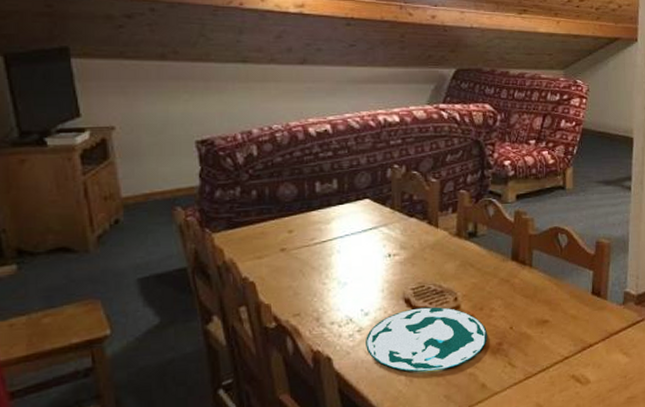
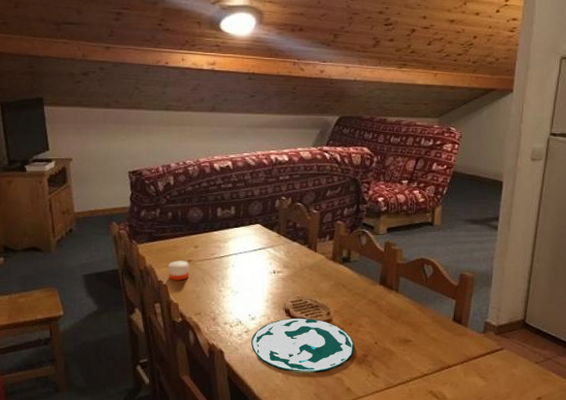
candle: none [255,250,283,276] -> present [168,260,189,281]

